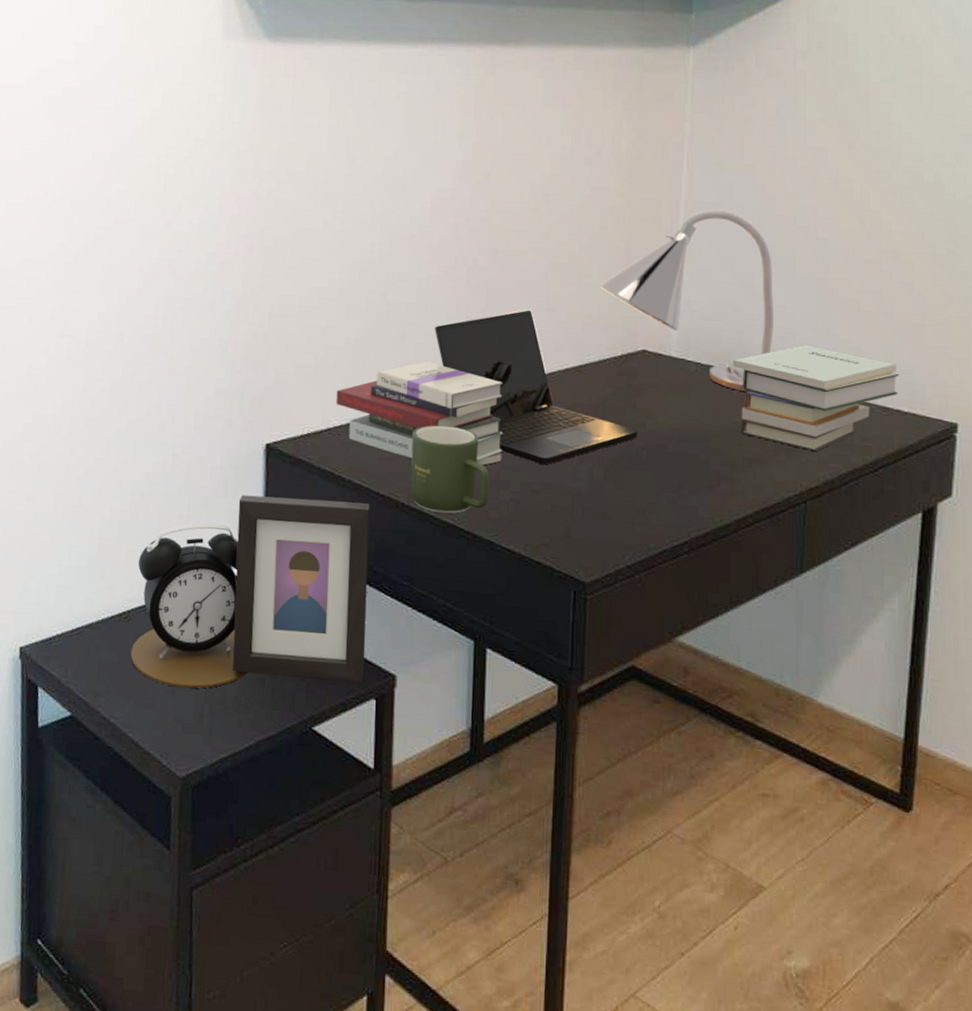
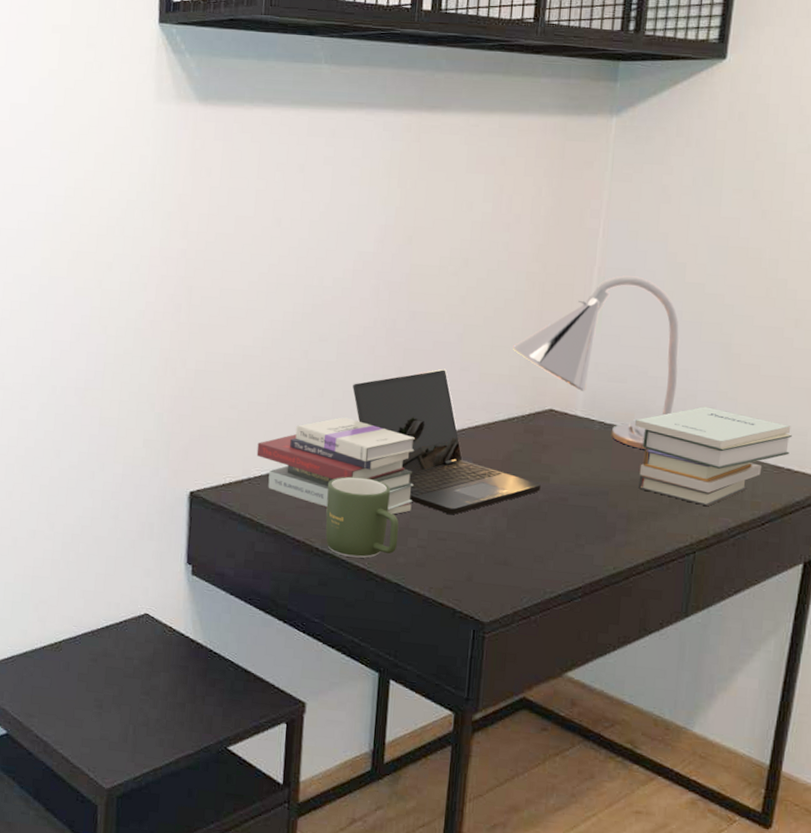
alarm clock: present [130,523,249,689] -> none [61,563,170,712]
picture frame: present [232,494,370,683] -> none [155,538,286,709]

